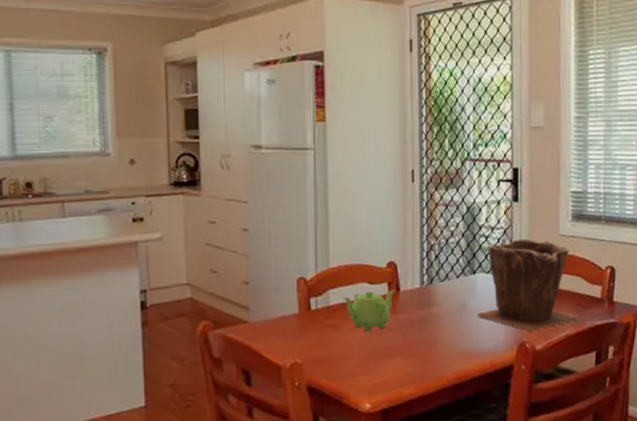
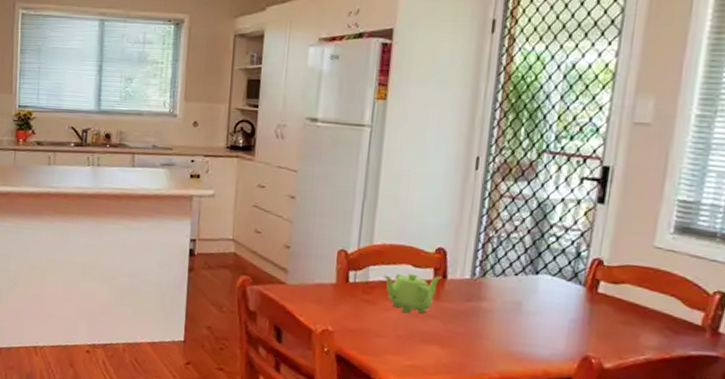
plant pot: present [477,239,580,331] -> none [534,244,668,347]

